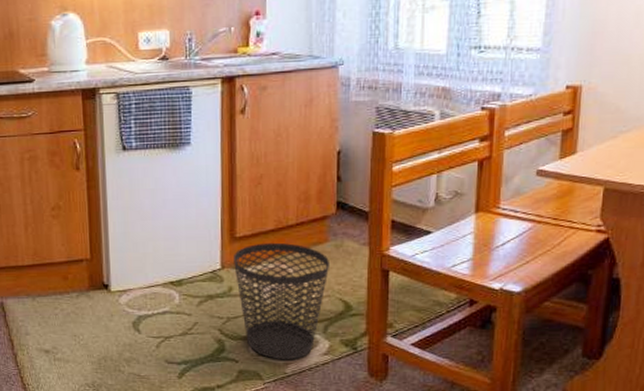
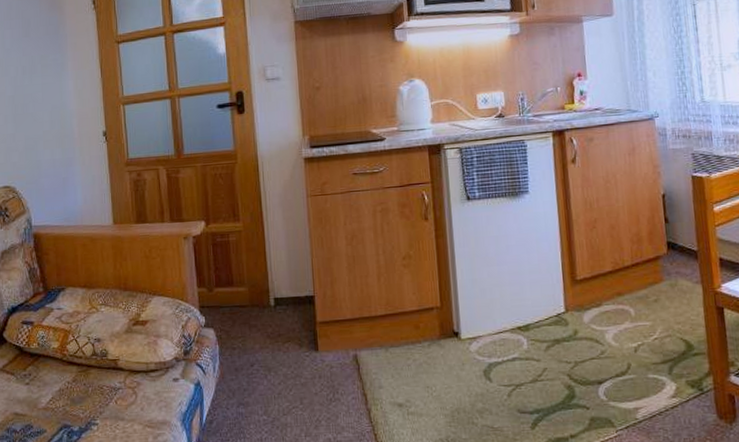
wastebasket: present [234,242,331,360] -> none [576,284,668,405]

